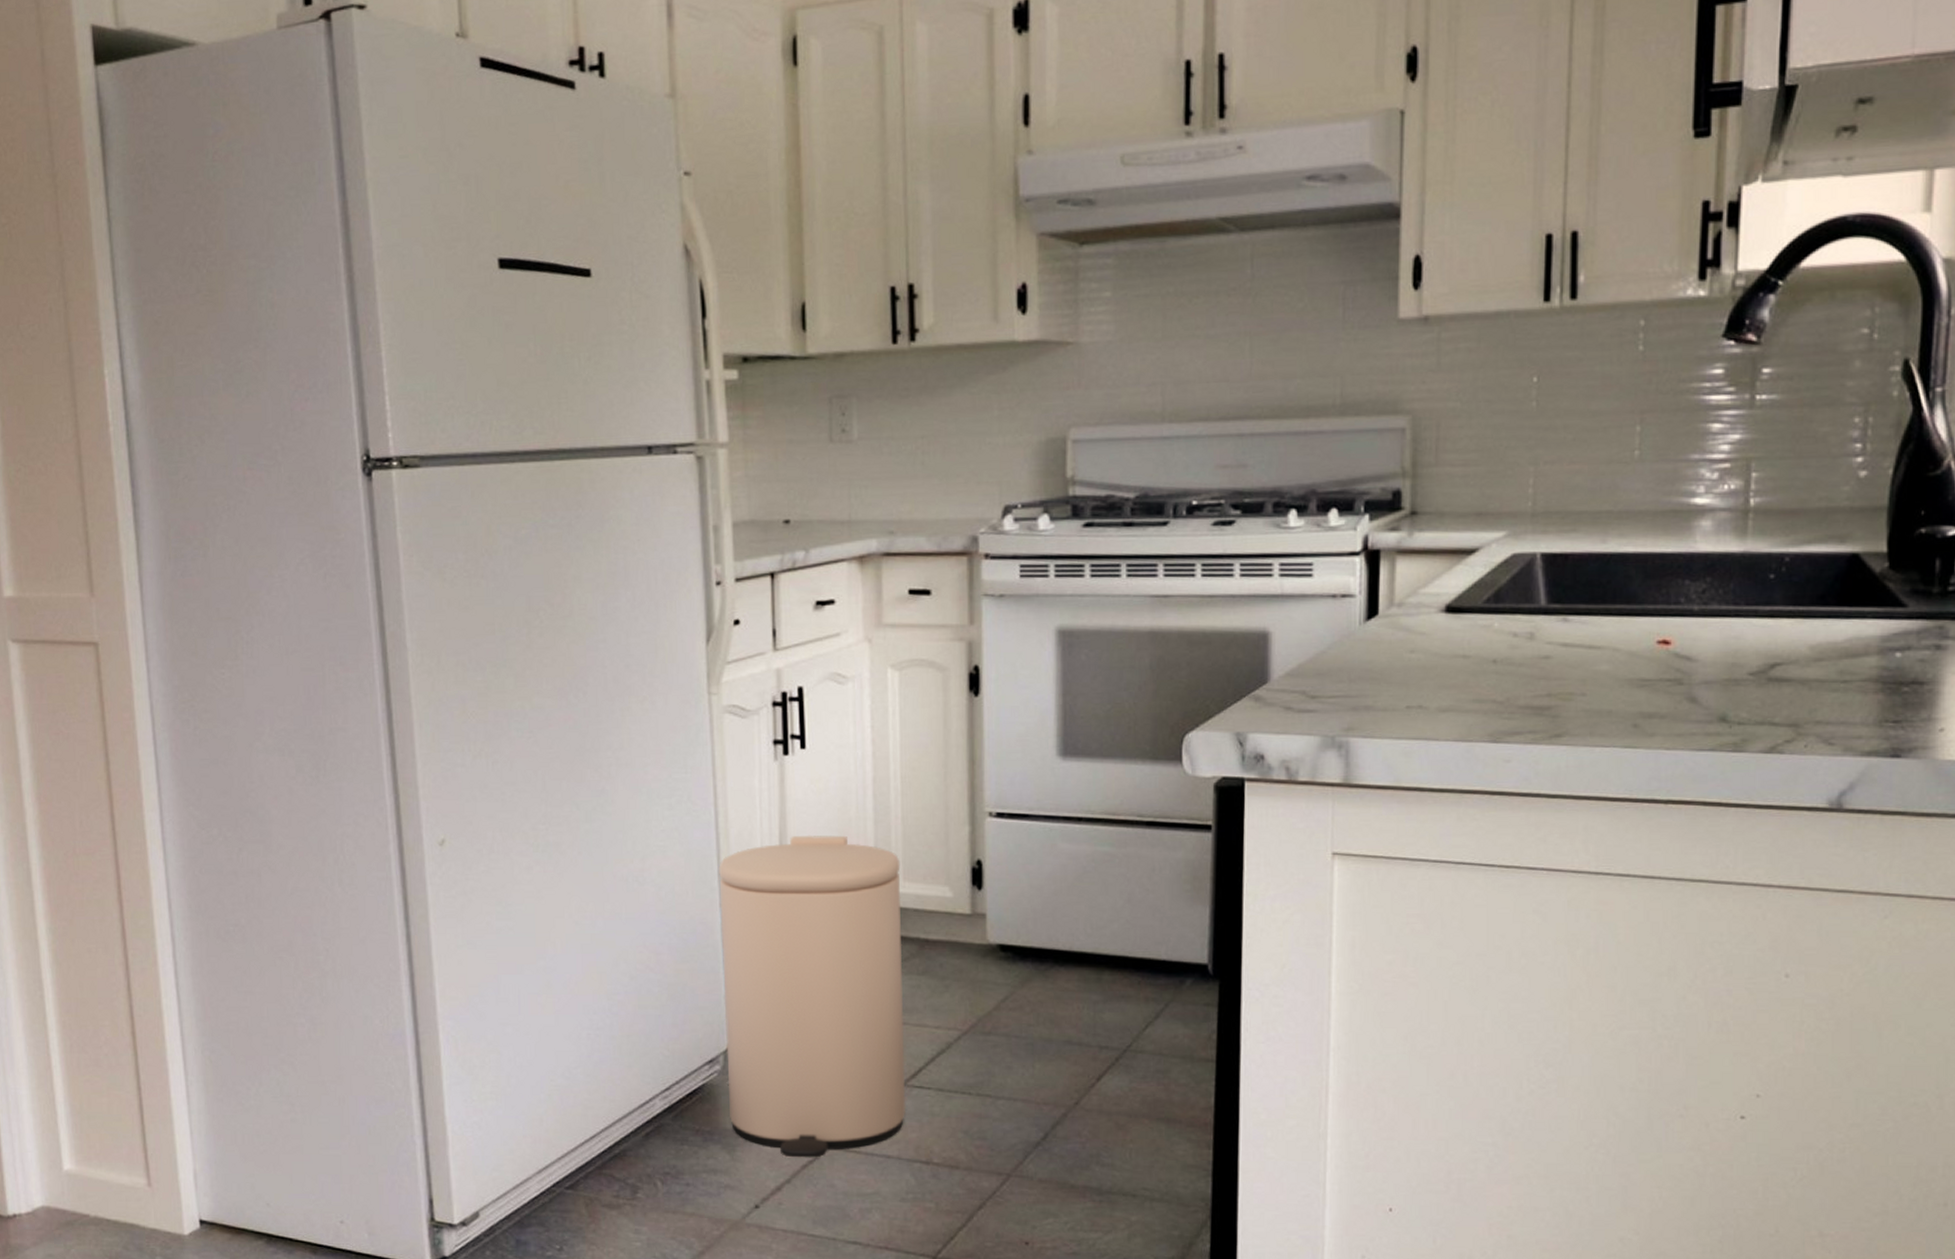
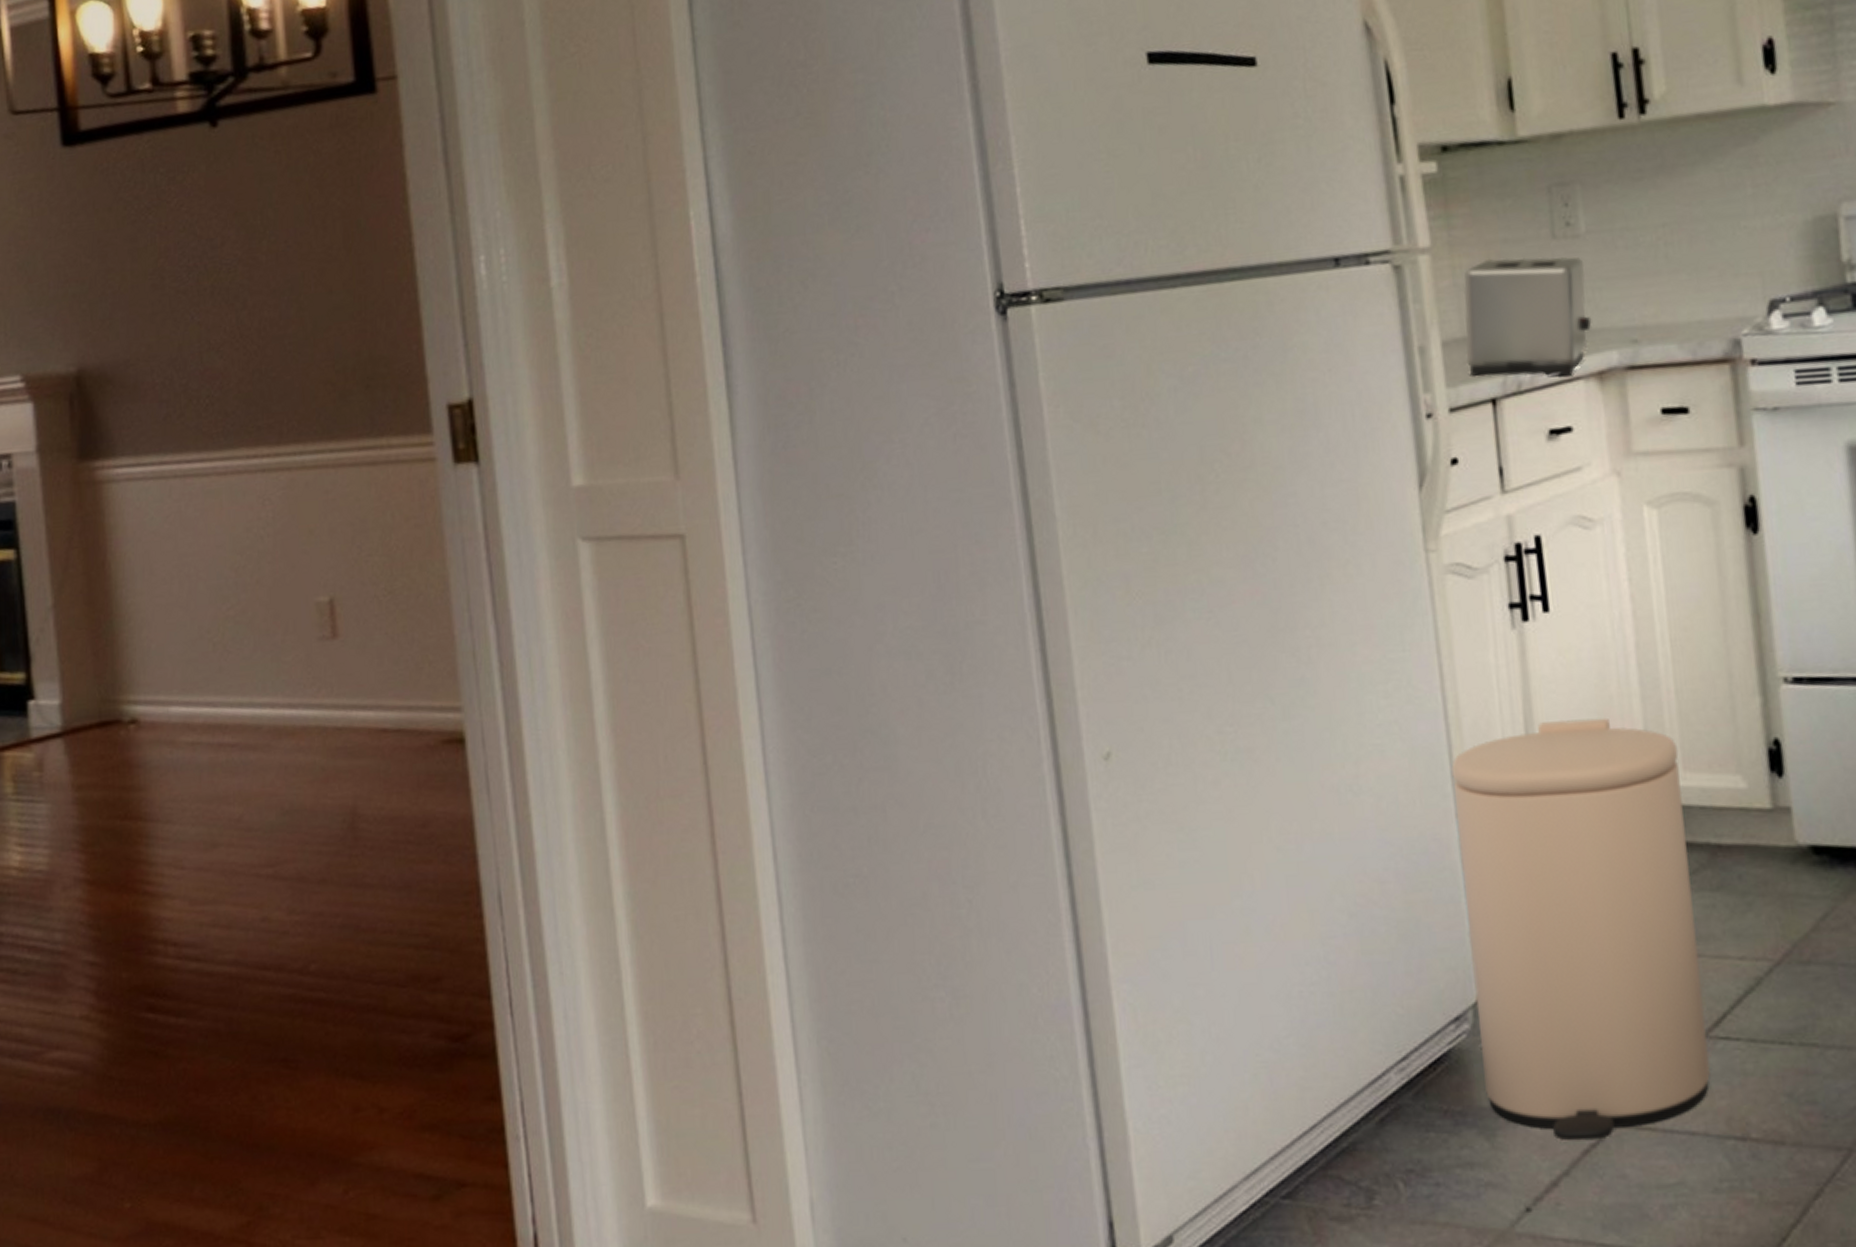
toaster: none [752,456,857,557] -> present [1463,257,1592,378]

